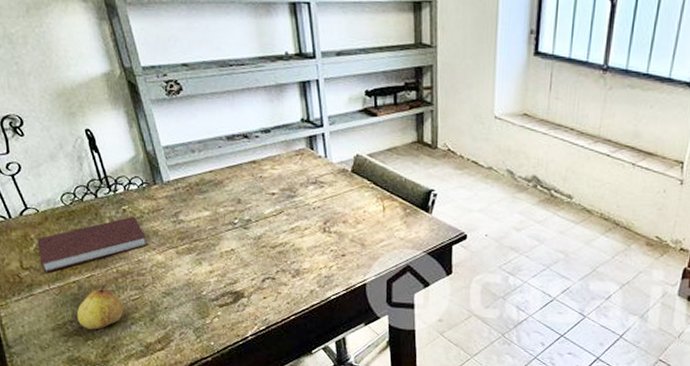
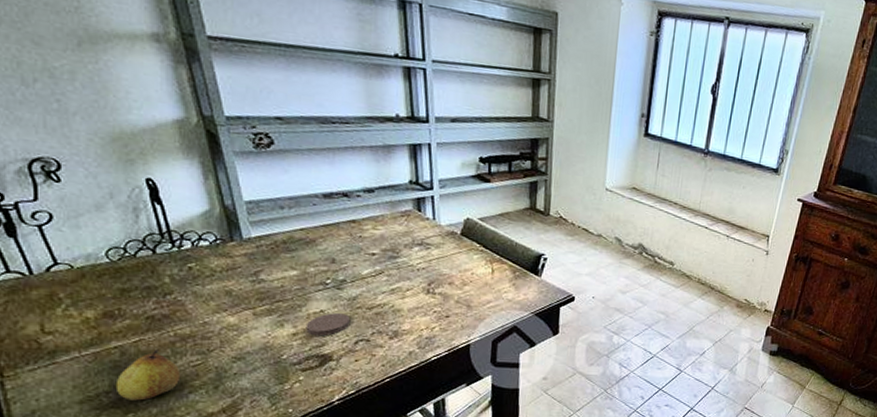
notebook: present [37,216,147,273] -> none [67,274,217,337]
coaster: none [220,252,258,274] -> present [305,313,351,336]

